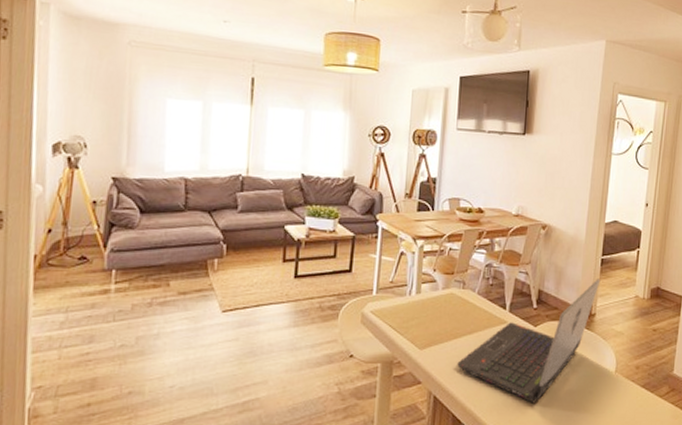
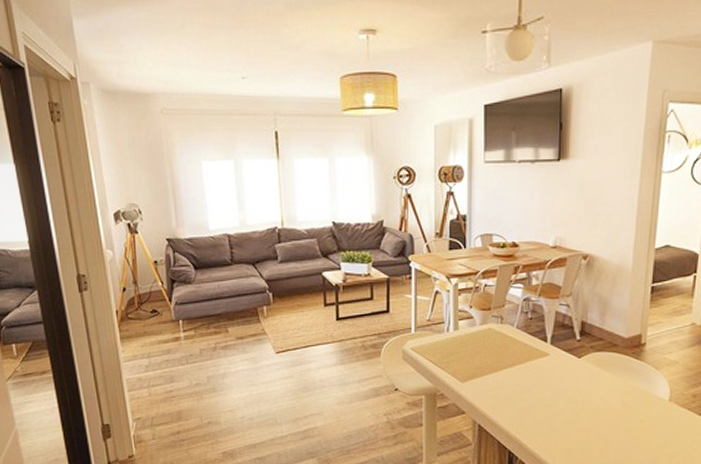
laptop computer: present [457,279,601,404] -> none [500,307,651,431]

